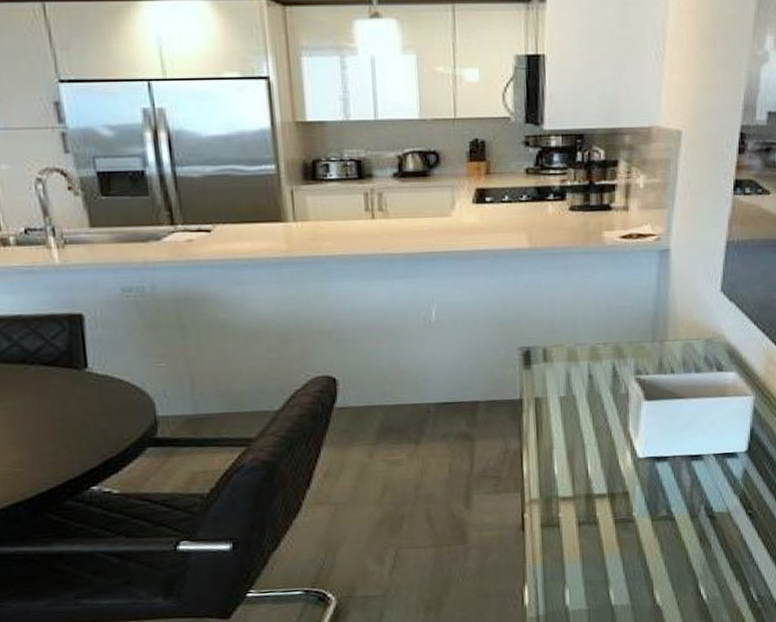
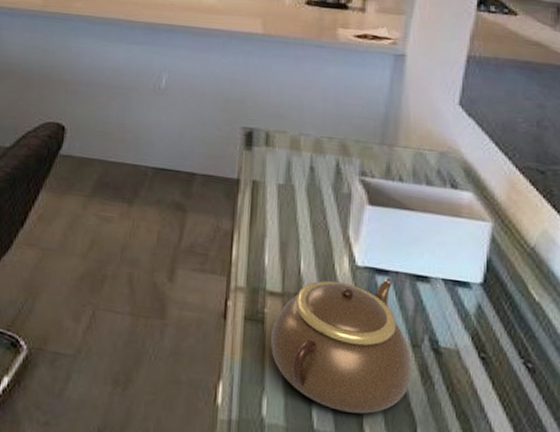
teapot: none [566,463,691,585] -> present [270,277,412,414]

